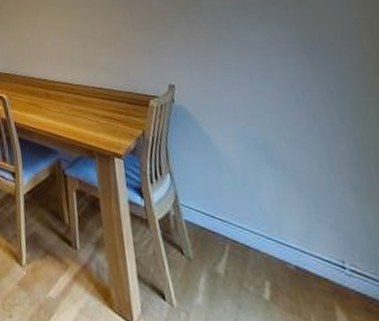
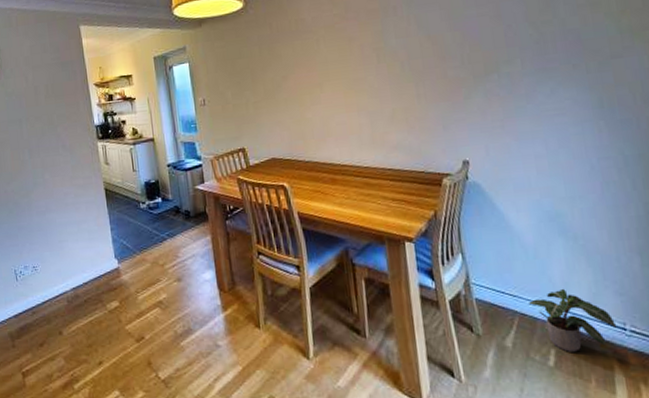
potted plant: none [240,218,336,287] -> present [529,288,617,352]

